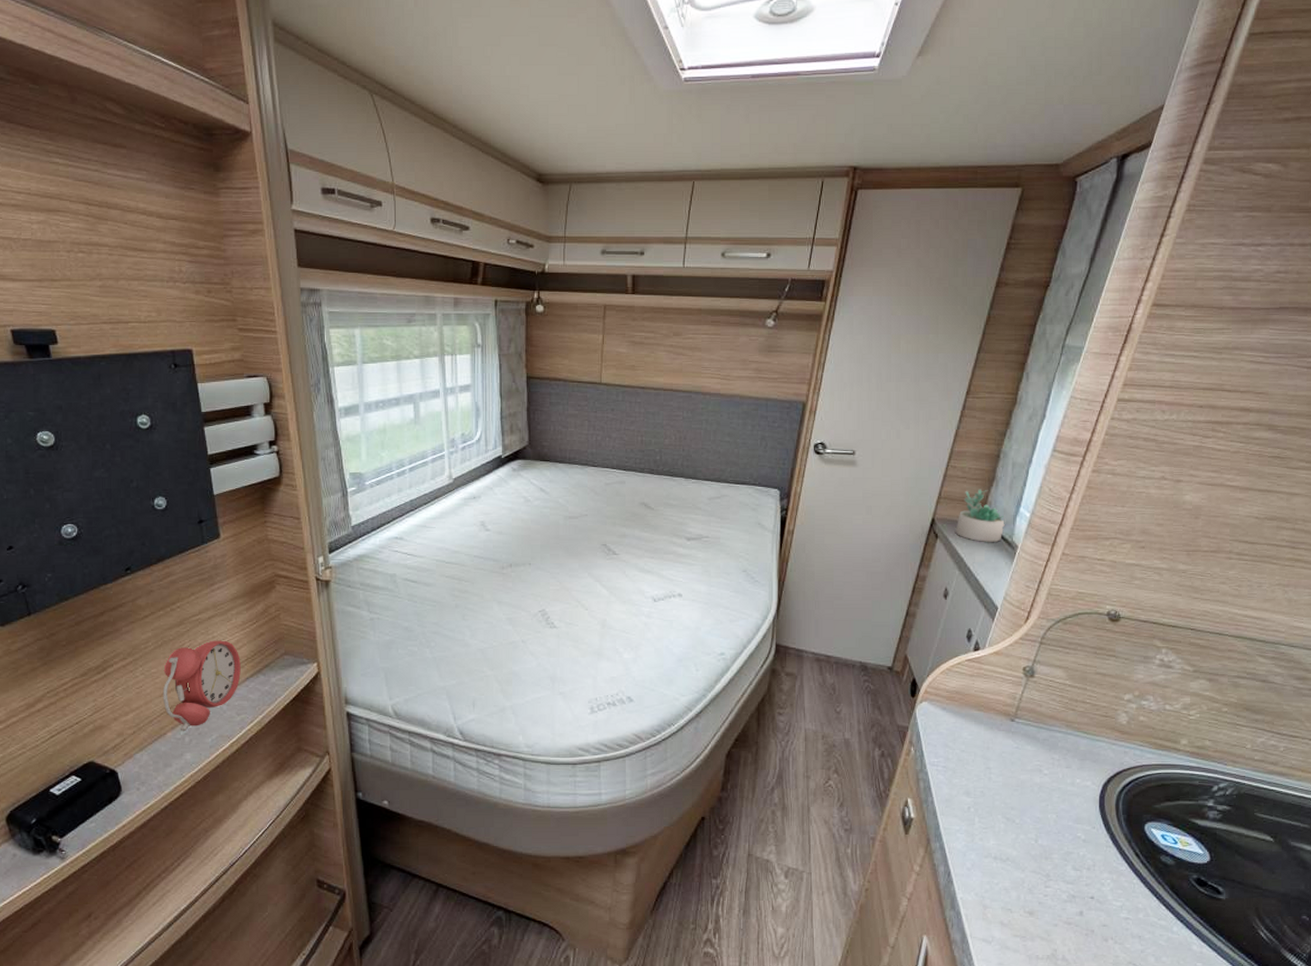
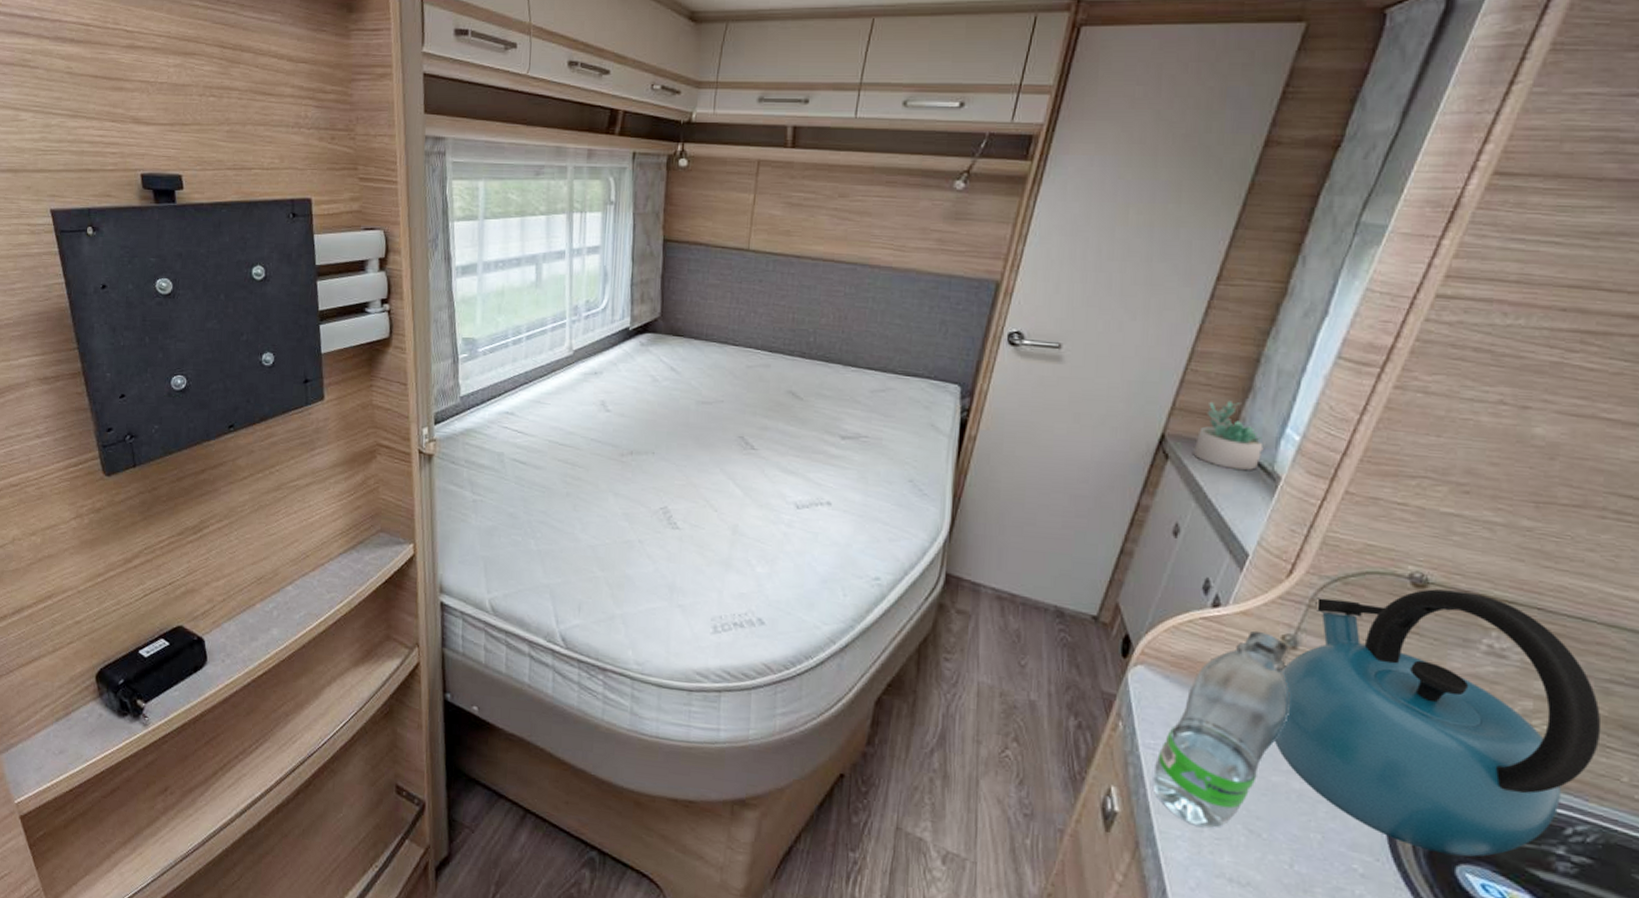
alarm clock: present [162,639,241,731] -> none [254,509,335,604]
bottle: none [937,666,1032,821] -> present [1152,630,1292,829]
kettle: none [1021,622,1233,817] -> present [1274,589,1602,857]

